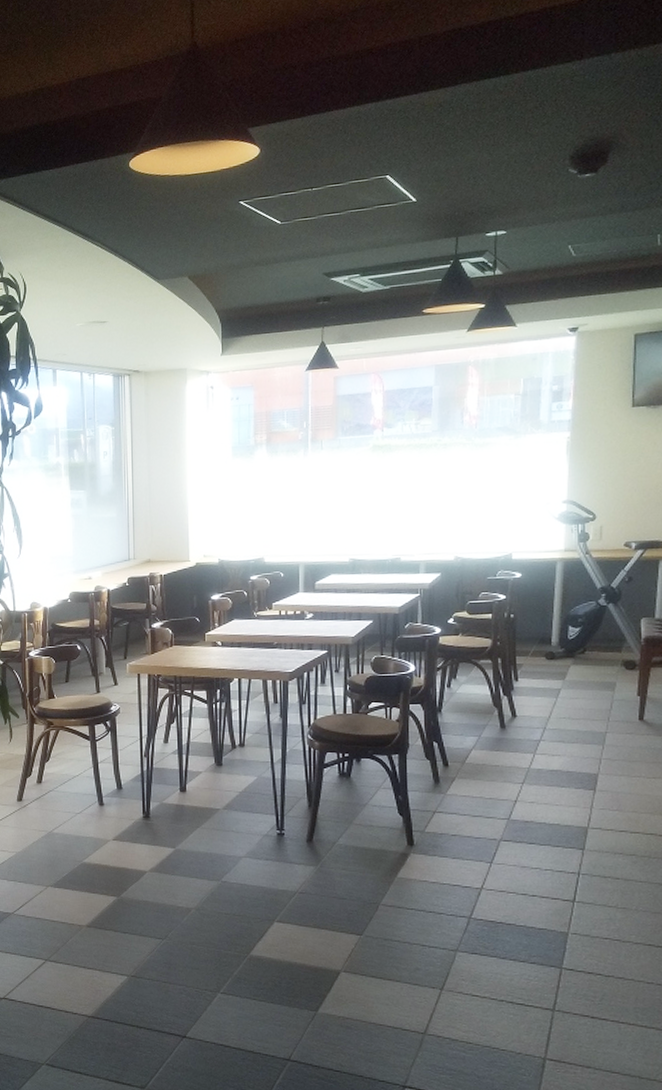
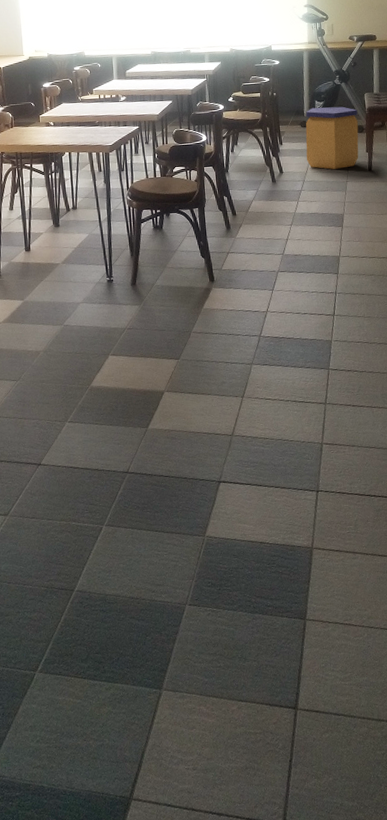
trash can: none [550,634,629,716] -> present [305,106,359,169]

